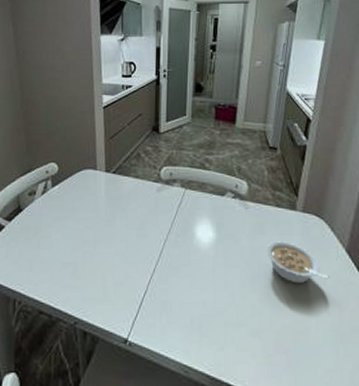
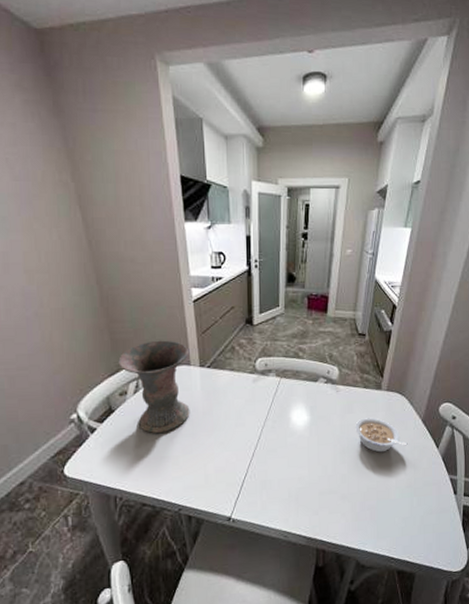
vase: none [31,143,96,237] -> present [118,340,190,433]

